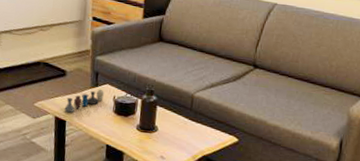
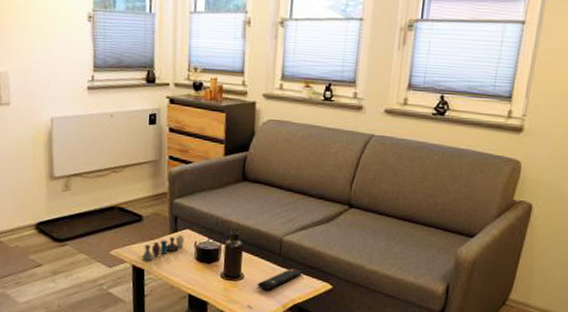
remote control: none [169,122,212,142] -> present [257,268,303,291]

